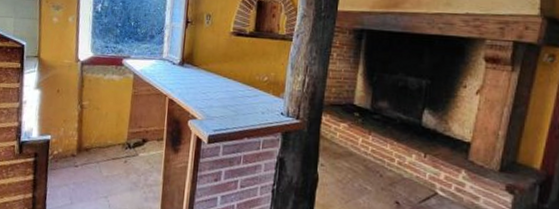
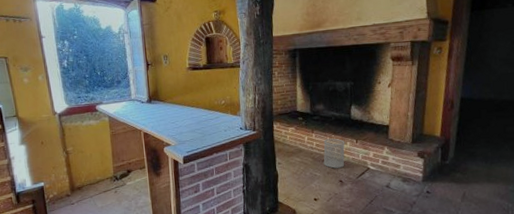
wastebasket: none [378,145,410,186] -> present [323,138,345,169]

